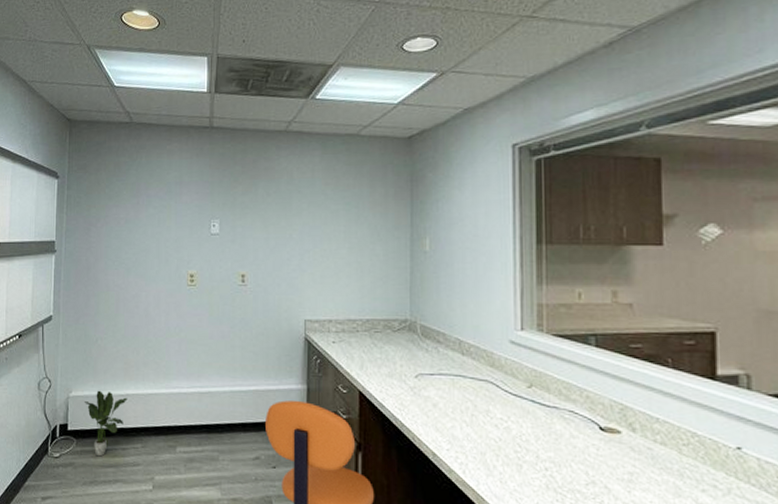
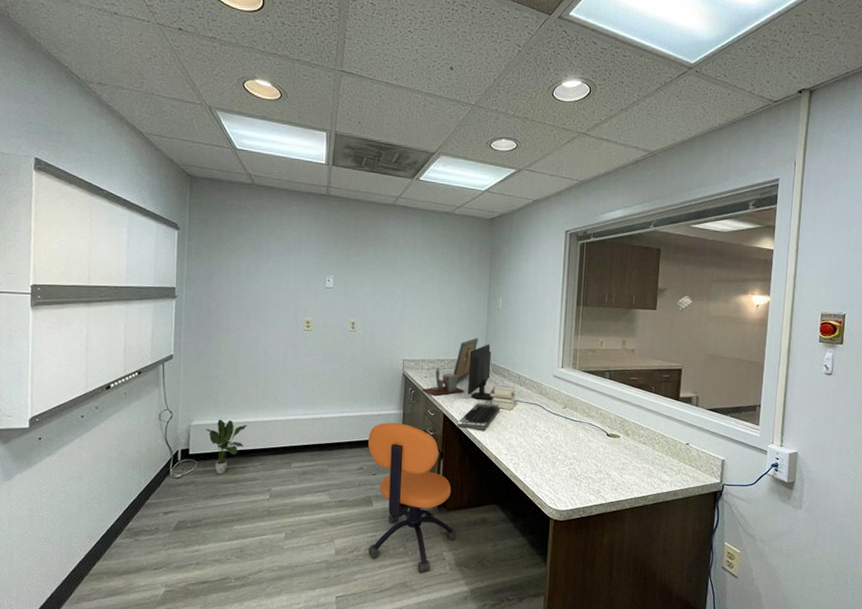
desk organizer: none [330,330,385,368] -> present [422,368,464,397]
picture frame: none [369,290,402,351] -> present [453,337,479,383]
computer keyboard: none [378,377,436,417] -> present [457,403,501,432]
monitor: none [389,298,425,375] -> present [468,344,493,401]
books: none [420,350,461,389] -> present [490,383,518,411]

